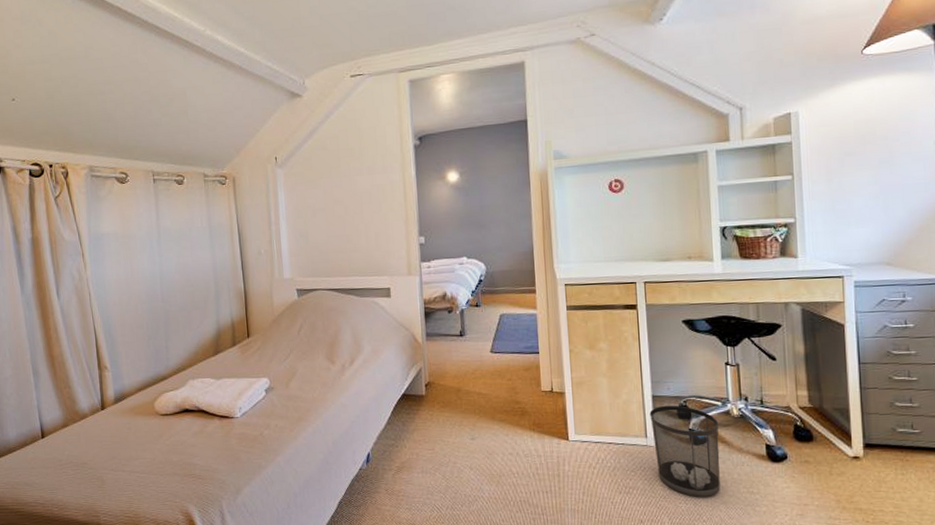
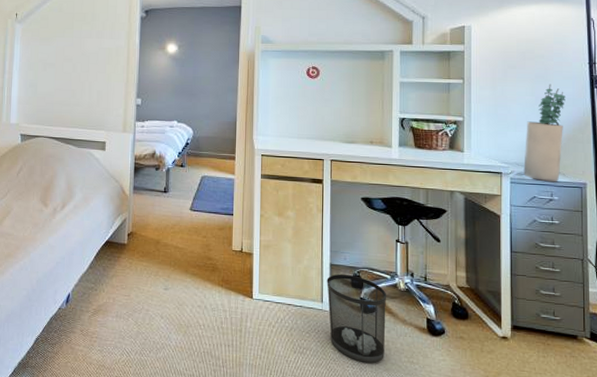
vase: none [869,168,916,282] -> present [524,84,565,182]

